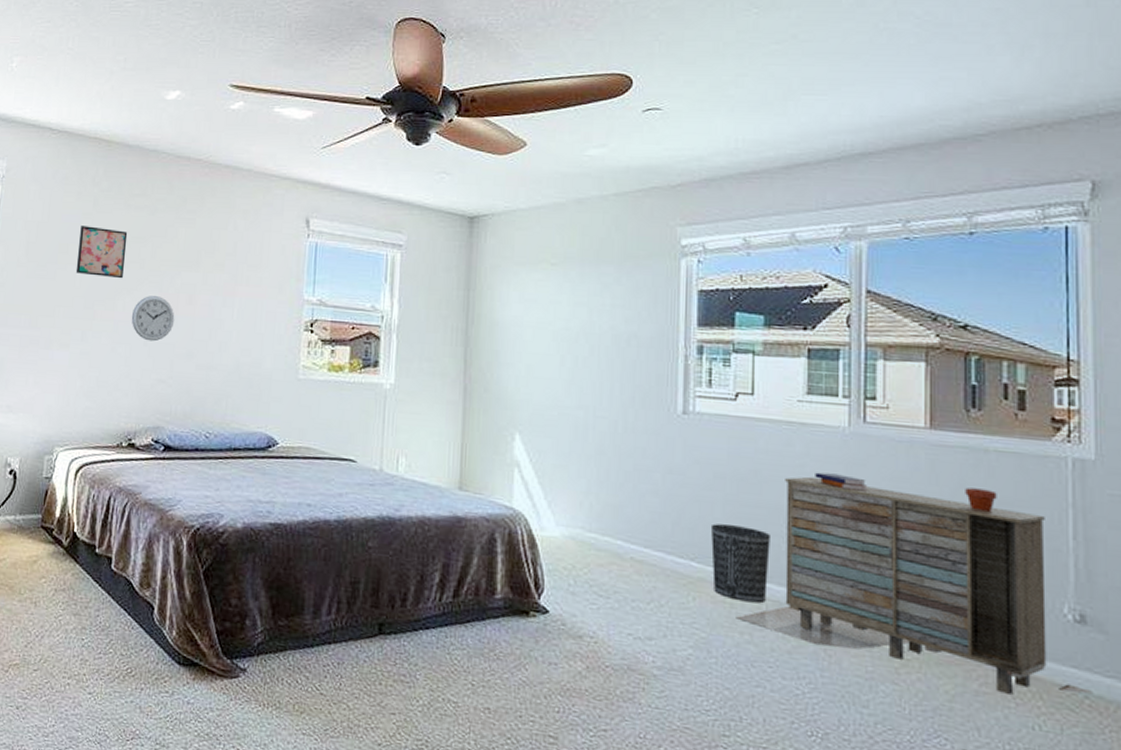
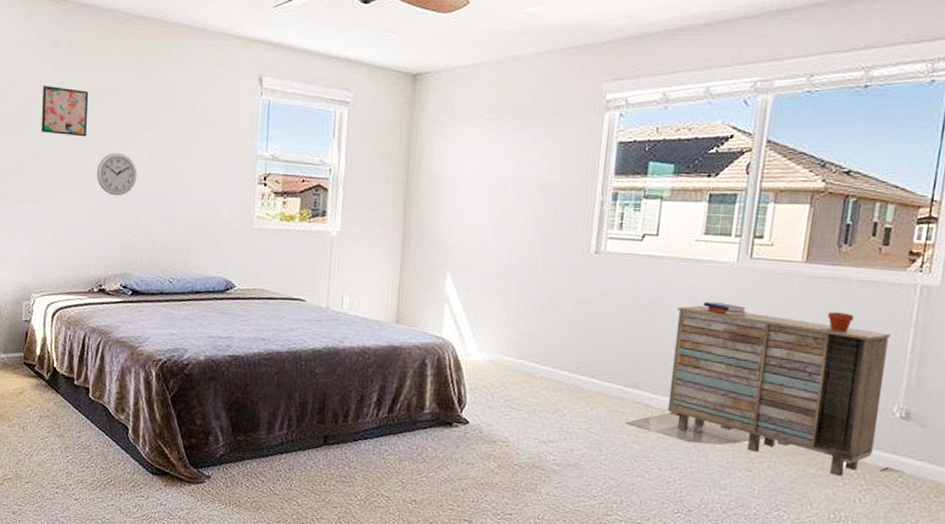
wastebasket: present [710,523,770,604] -> none [609,347,661,411]

